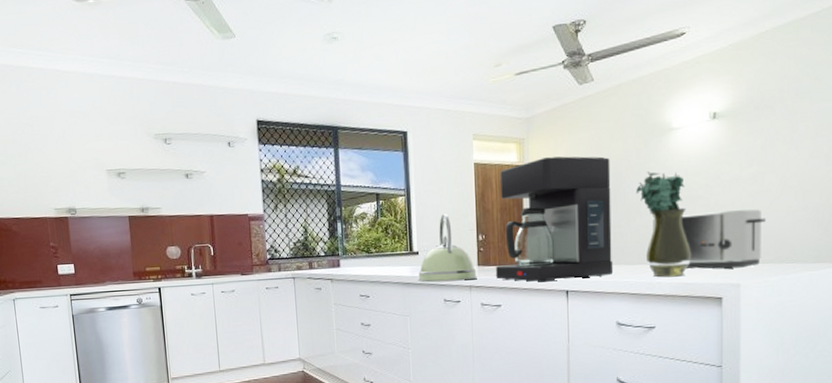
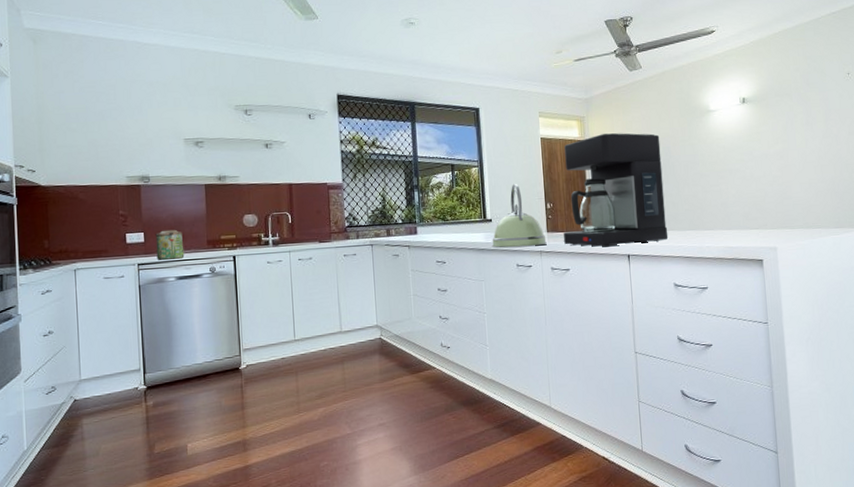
canister: none [84,261,113,292] -> present [155,229,185,261]
vase: present [636,171,692,277] -> none [683,147,735,242]
toaster: present [653,209,767,269] -> none [699,181,794,234]

